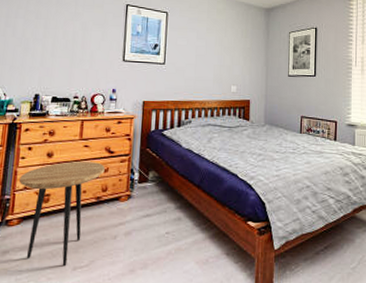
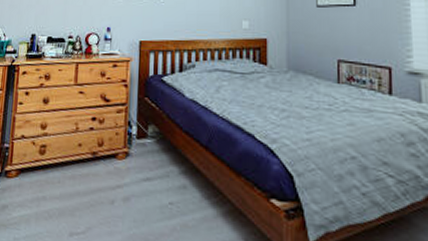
side table: present [19,161,105,267] -> none [18,109,101,231]

